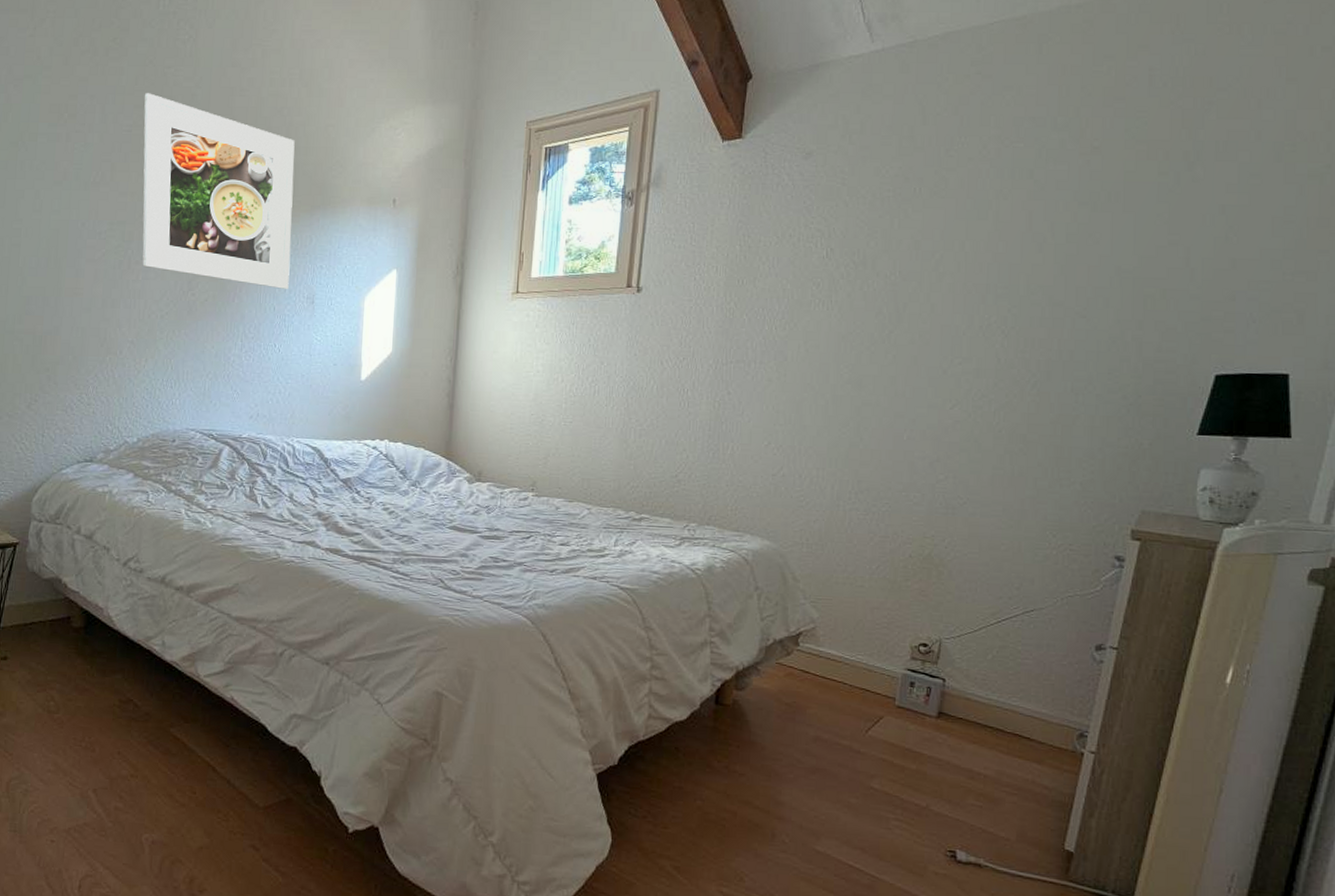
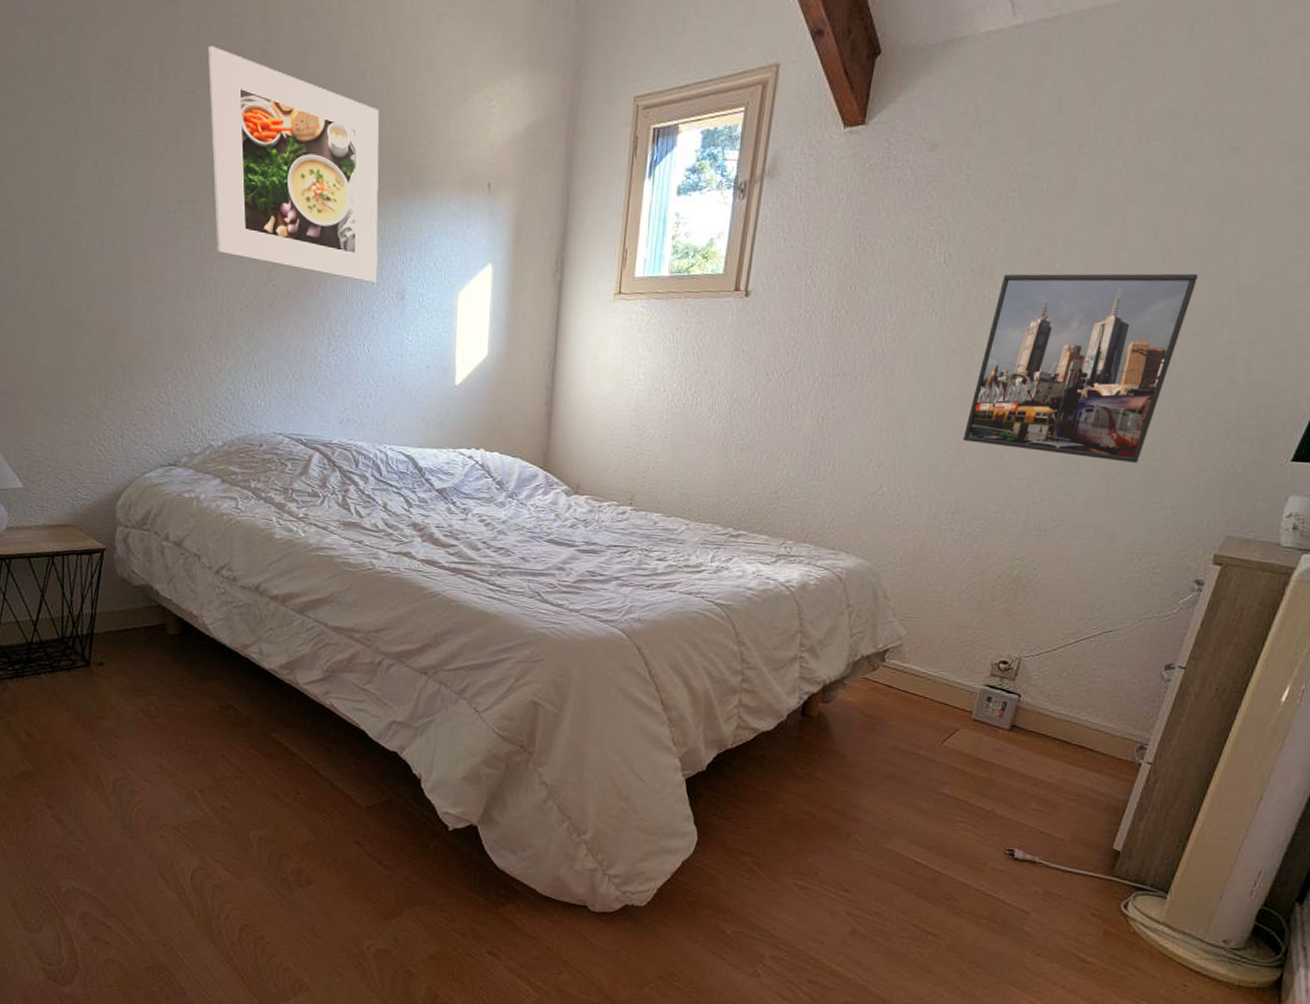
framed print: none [859,259,1076,440] -> present [962,273,1198,463]

